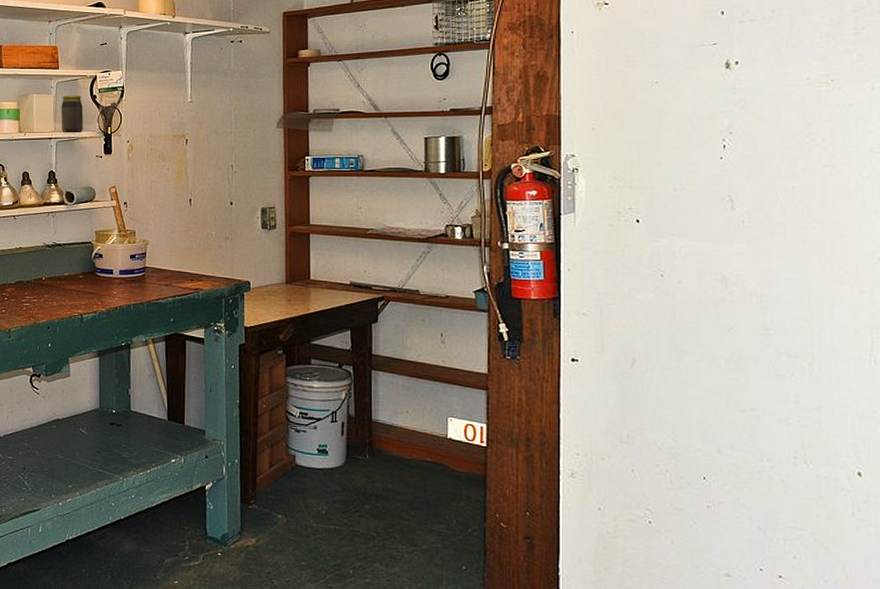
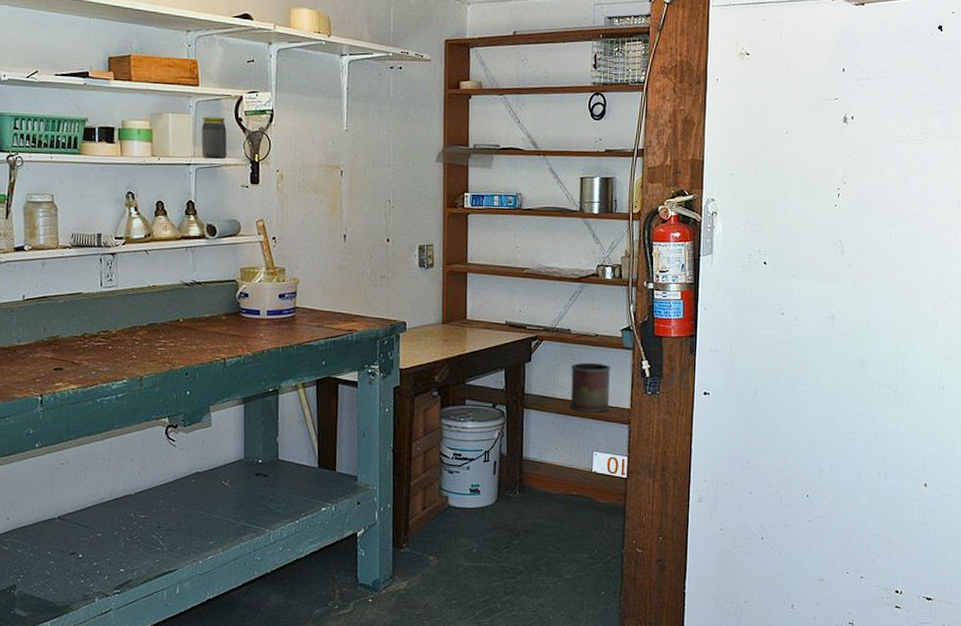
paint can: none [420,324,465,377] -> present [570,362,611,412]

